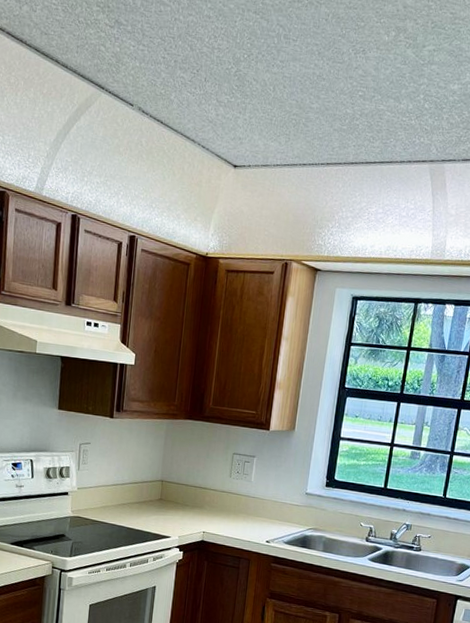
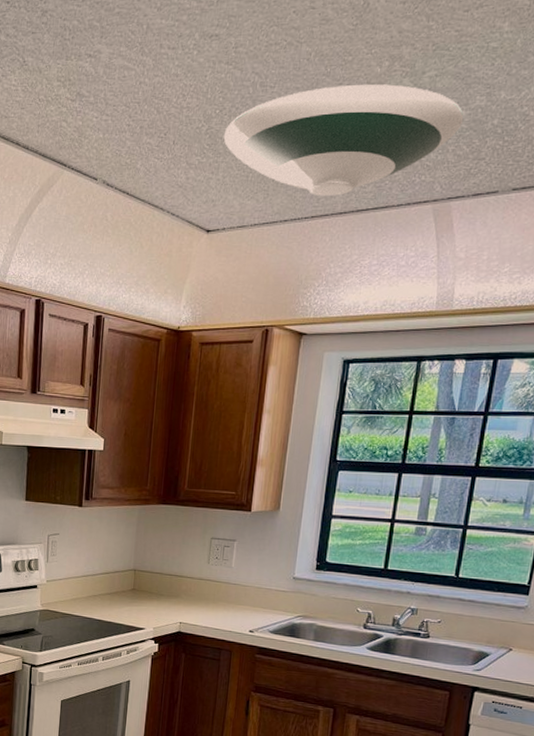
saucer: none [250,47,457,147] -> present [223,84,464,197]

